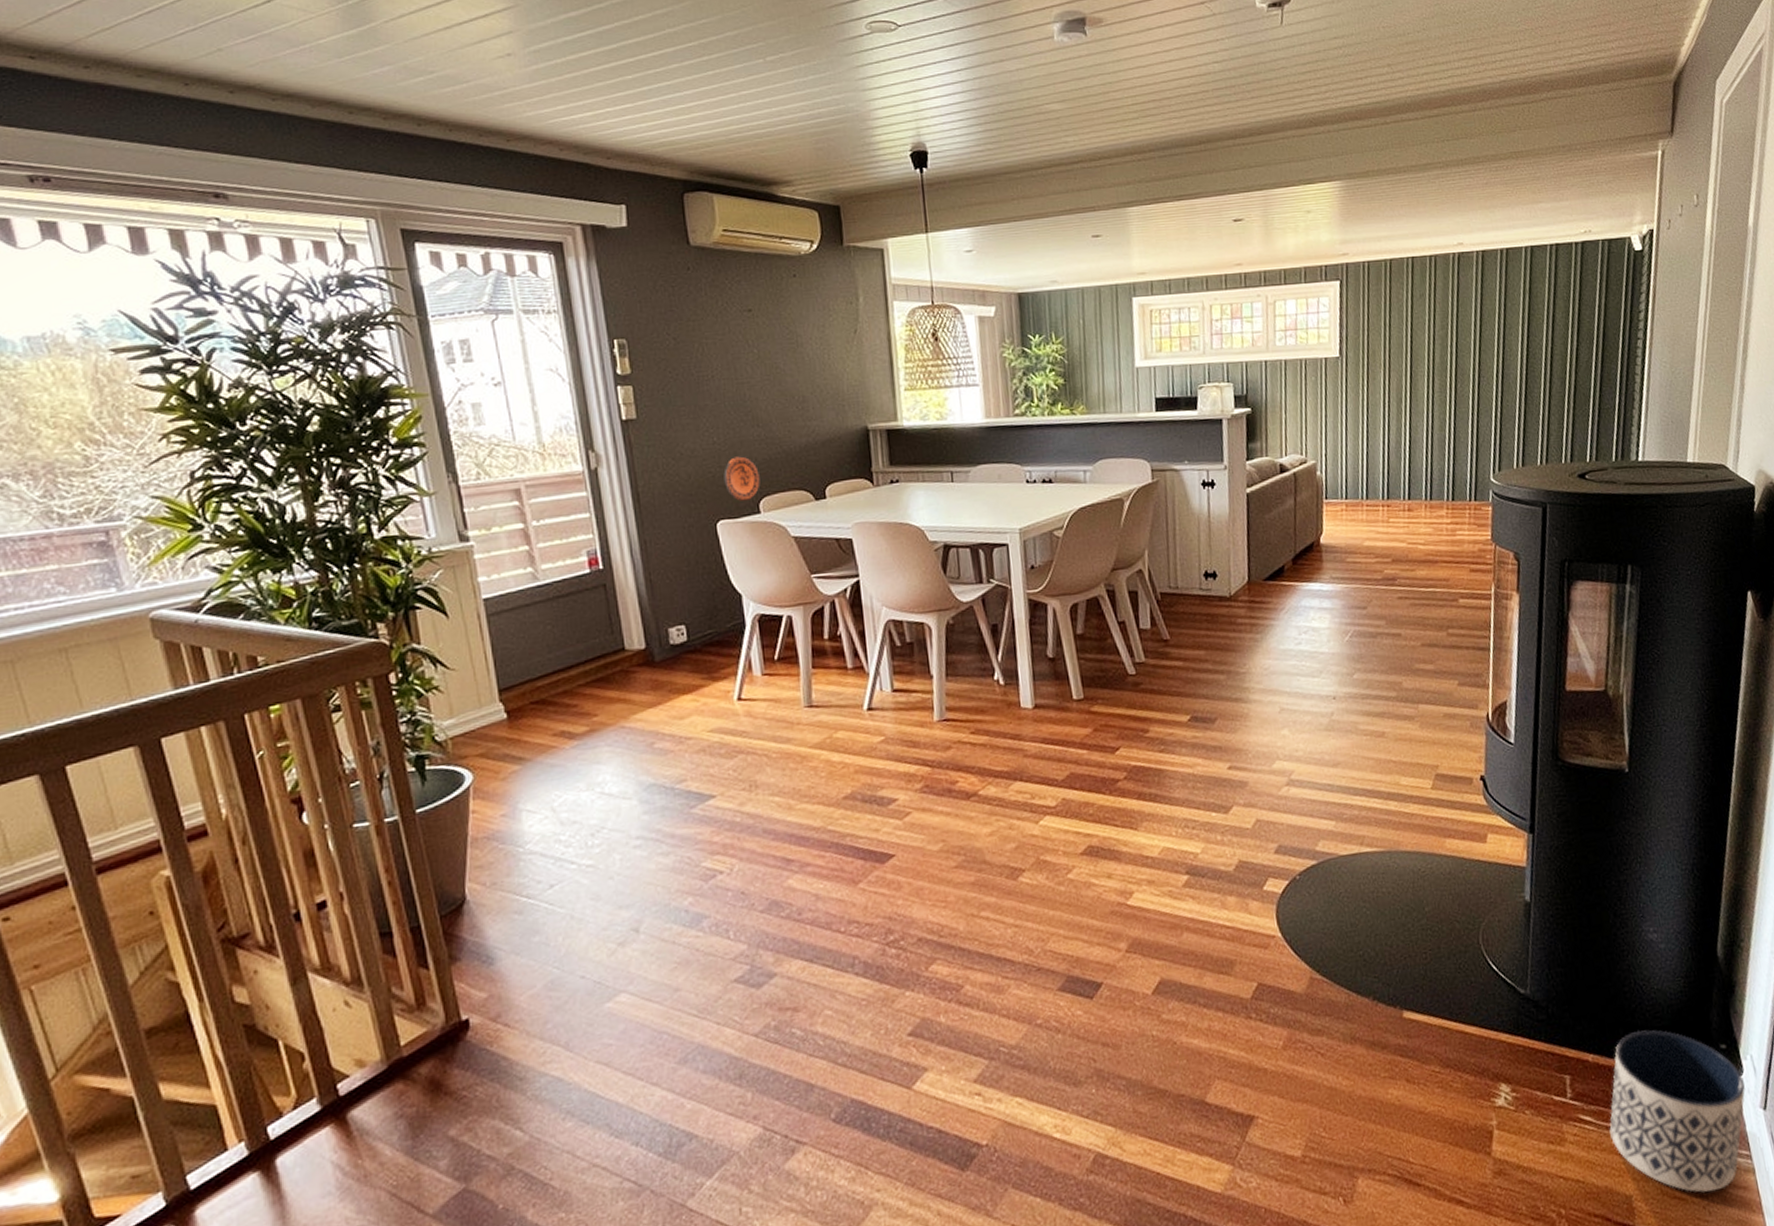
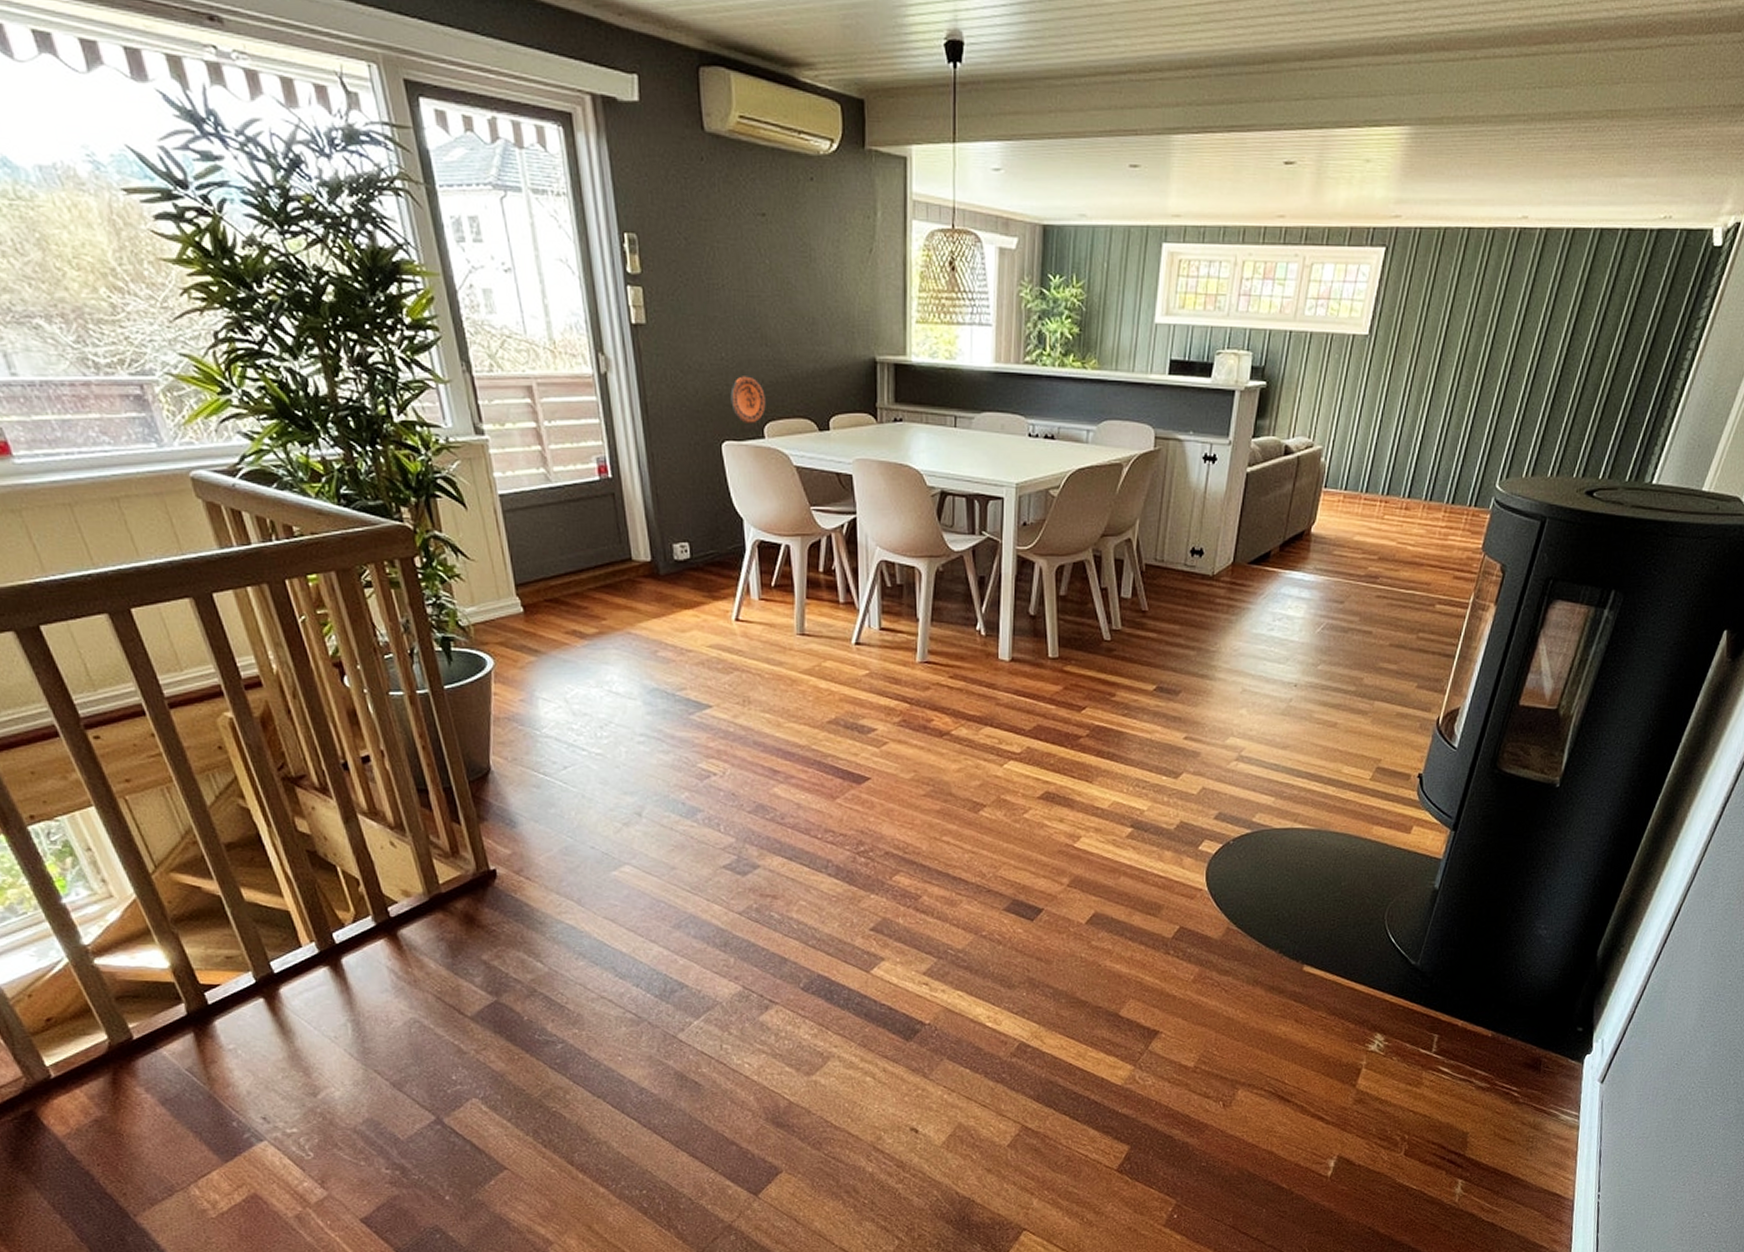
planter: present [1609,1030,1746,1193] -> none [1462,1006,1591,1139]

